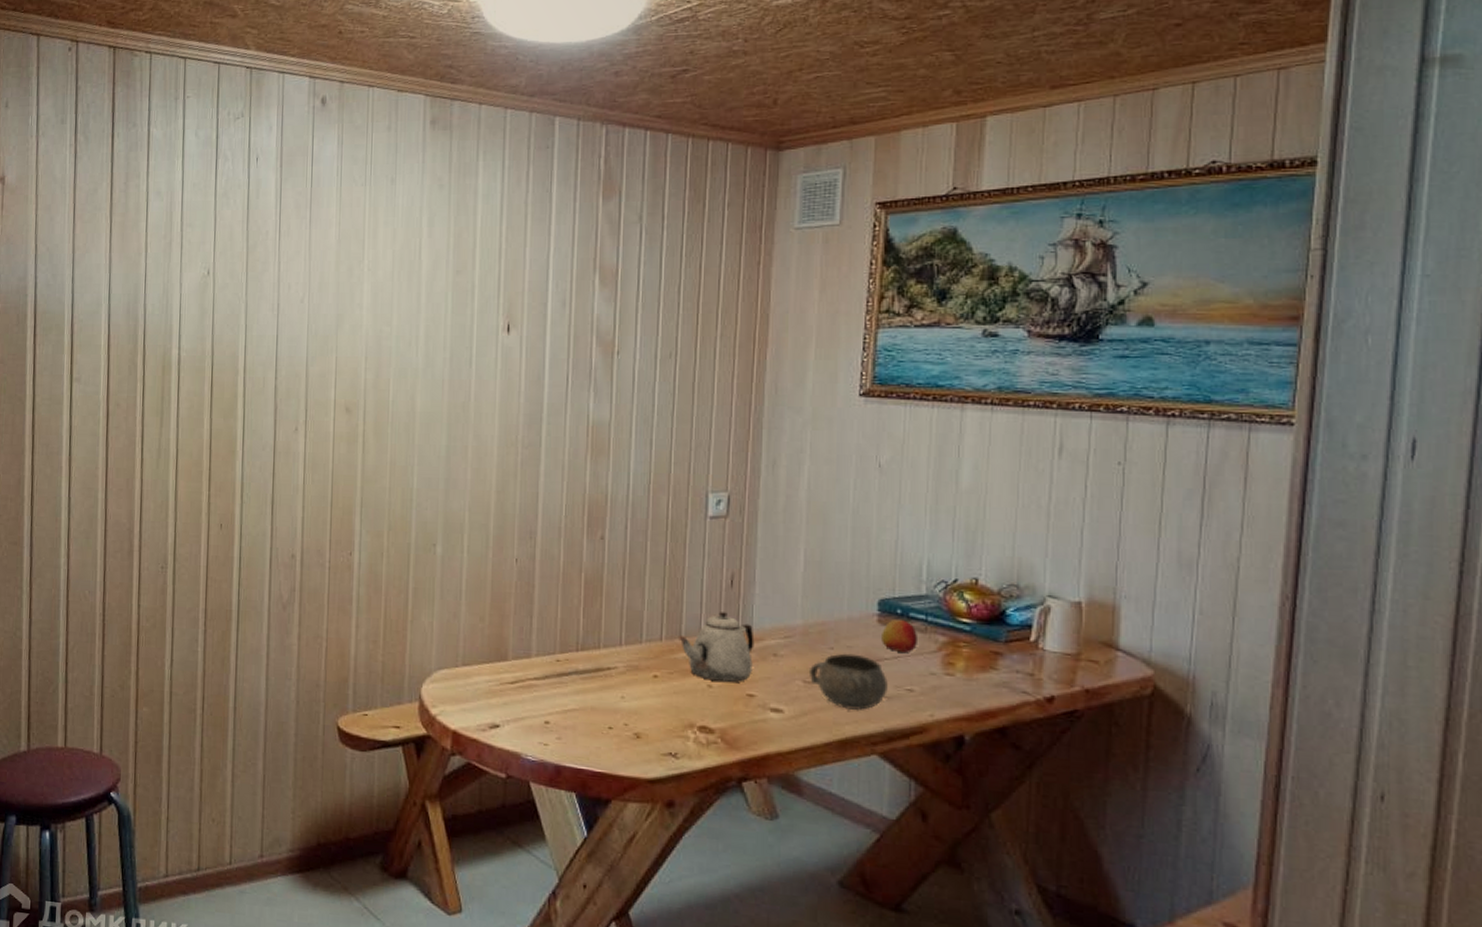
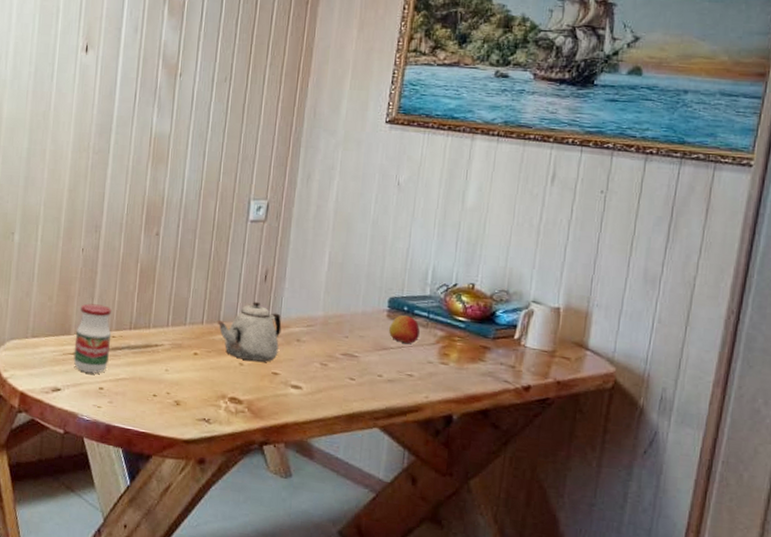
jar: none [512,623,556,705] -> present [73,303,112,374]
decorative bowl: present [810,653,888,711] -> none [326,341,392,391]

